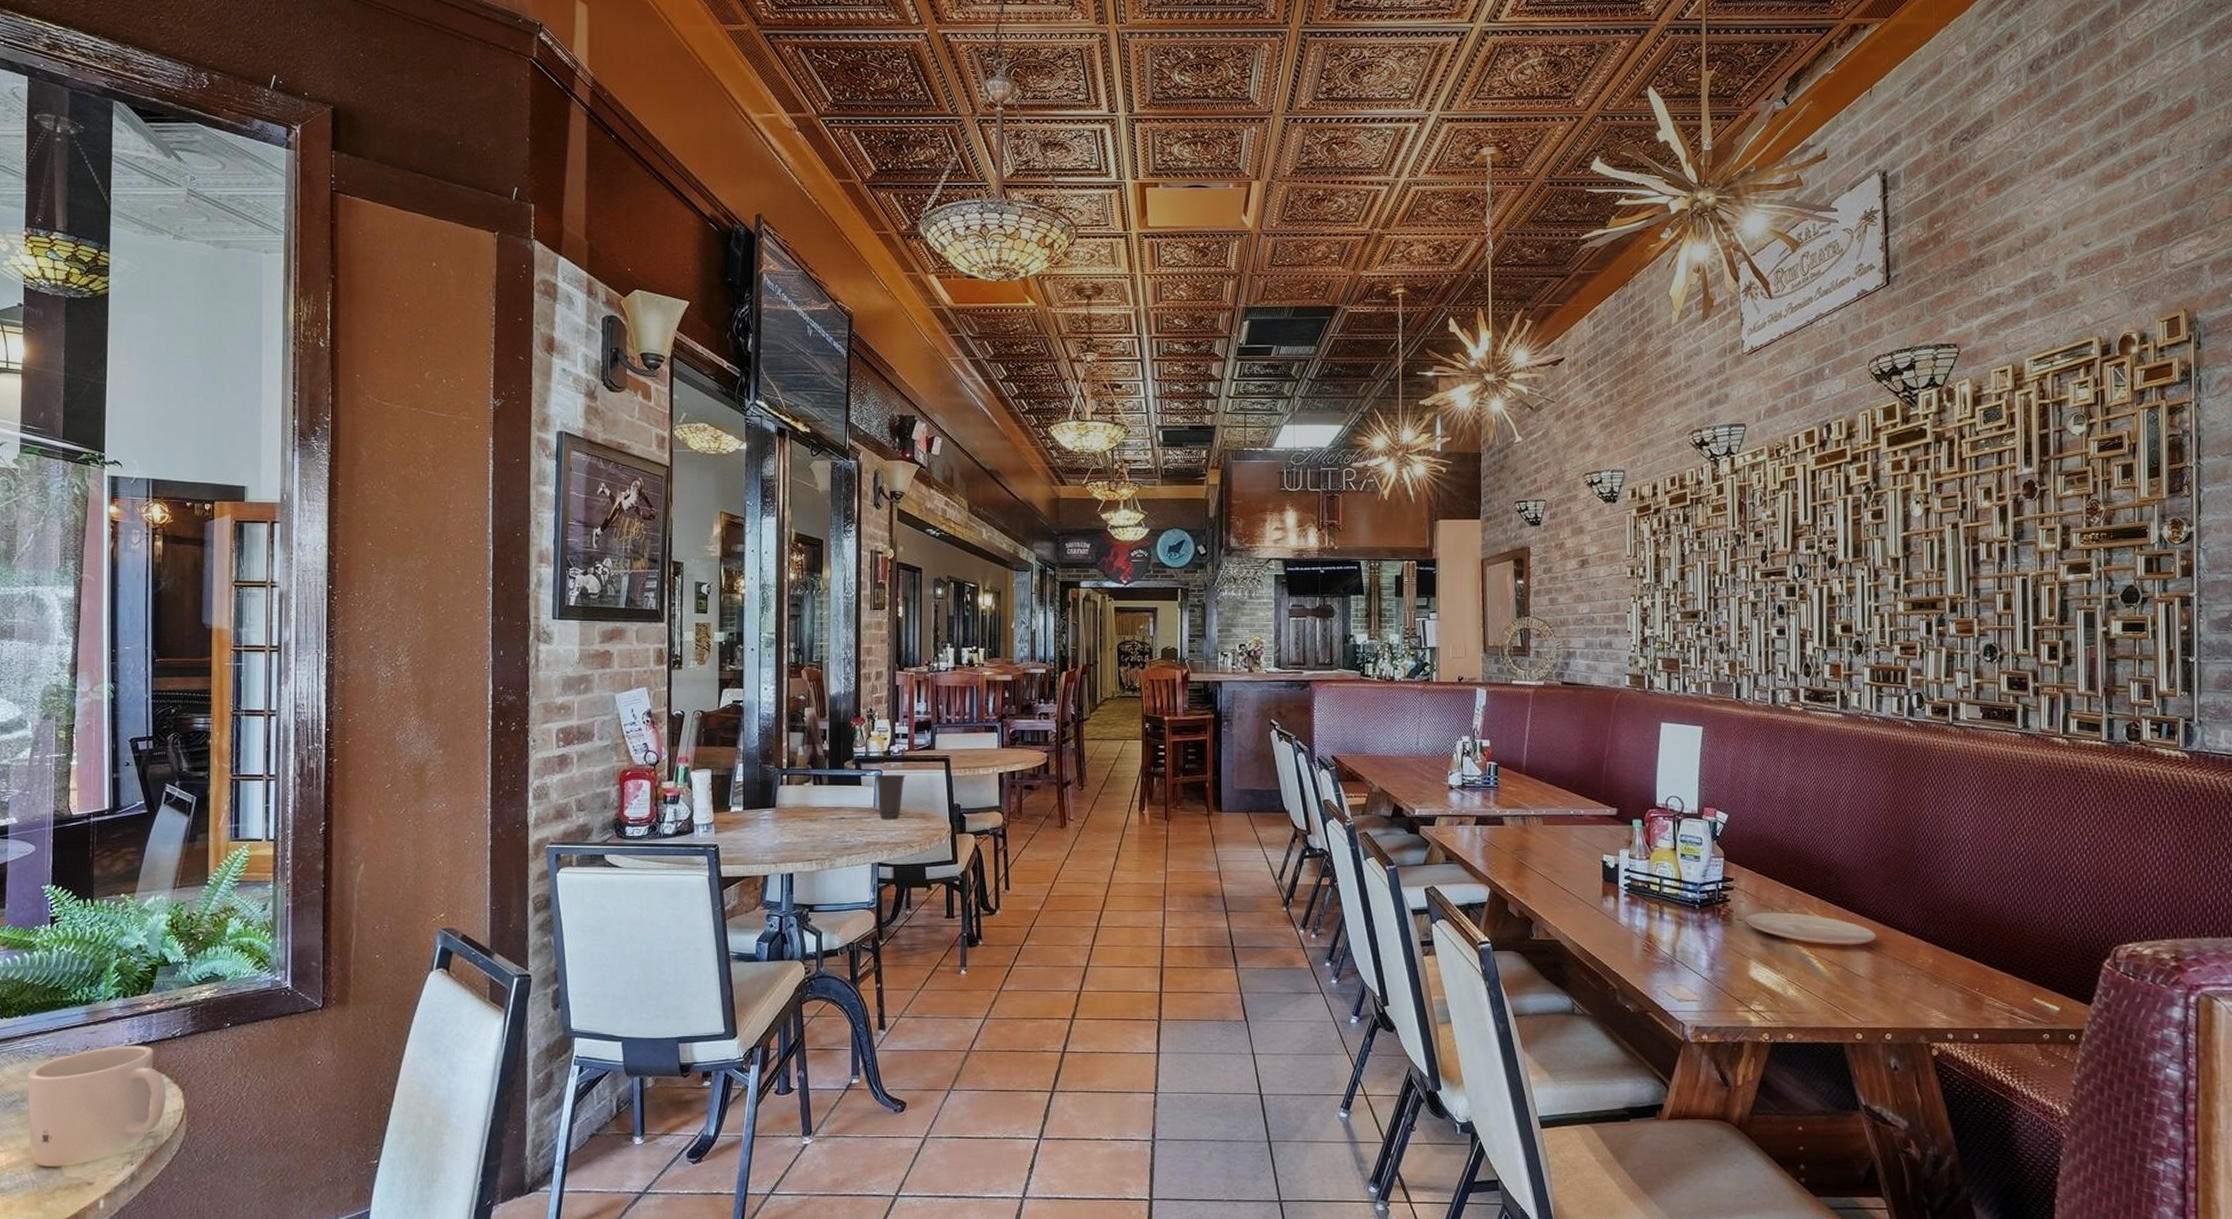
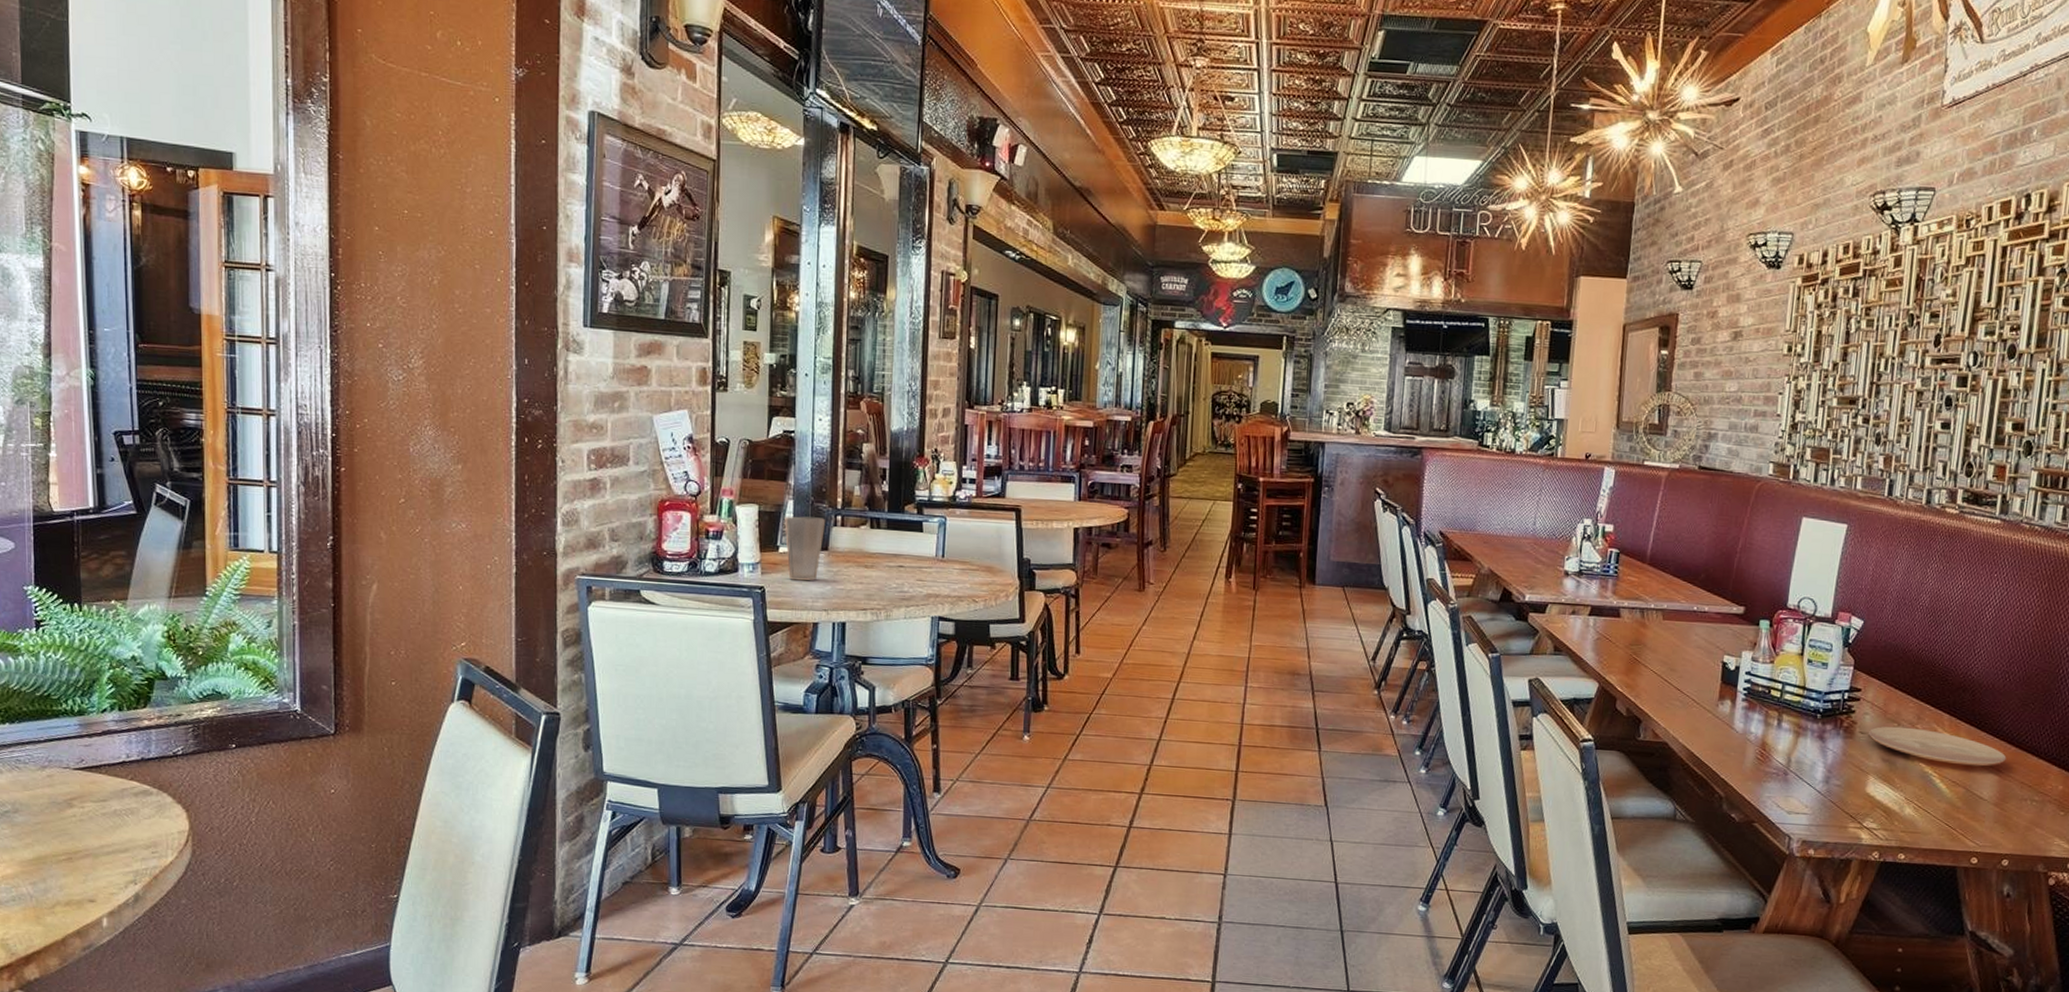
mug: present [27,1045,166,1167] -> none [18,760,170,882]
cup: none [735,778,773,837] -> present [784,516,826,581]
cup: present [875,774,907,821] -> none [938,521,973,572]

